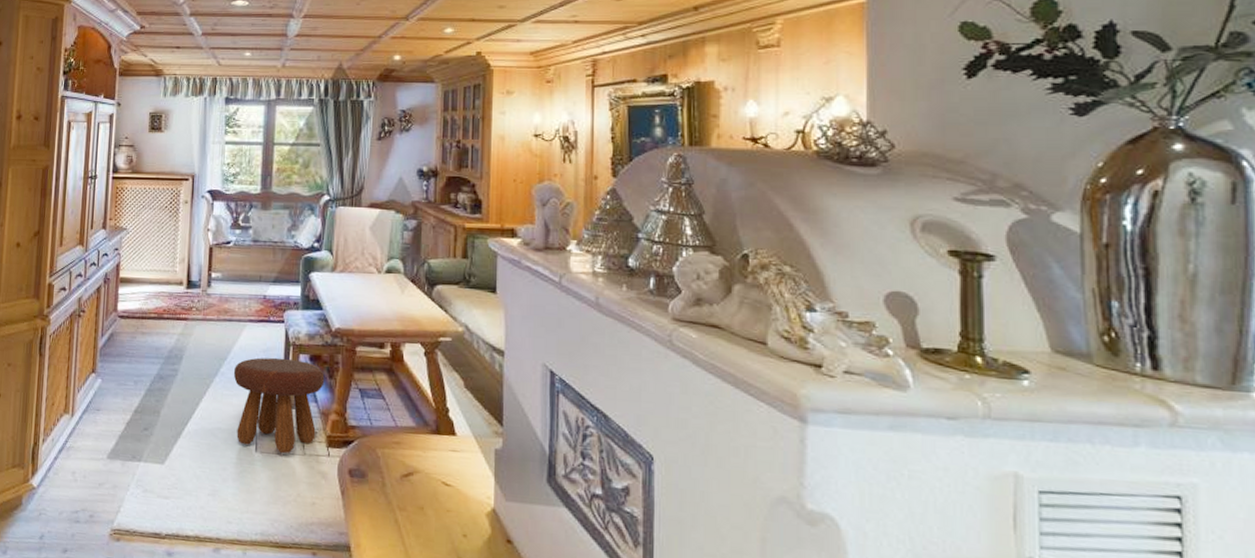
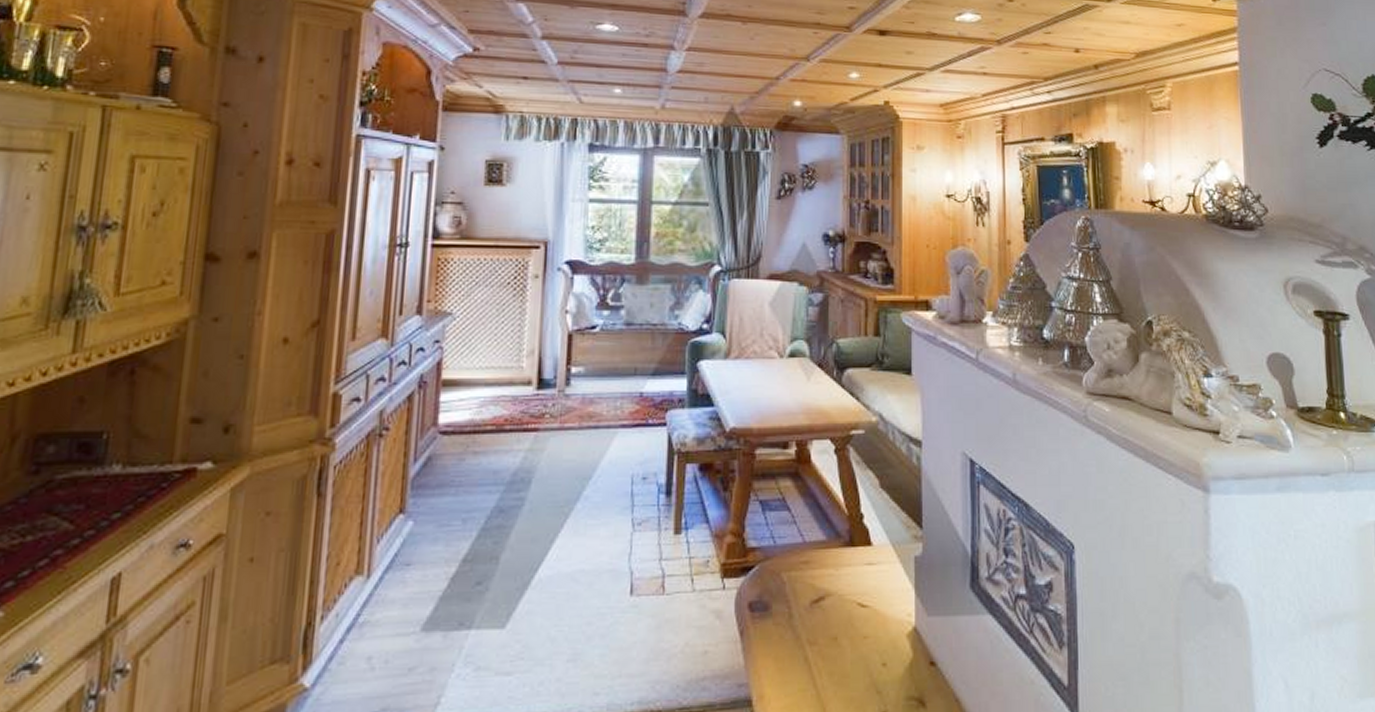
footstool: present [233,357,325,454] -> none [600,470,718,594]

